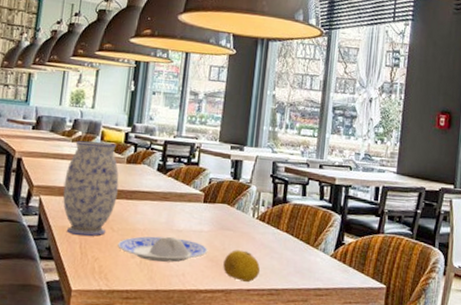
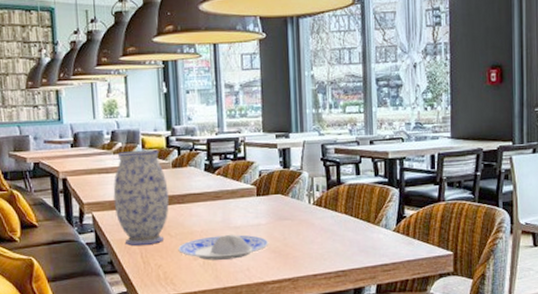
fruit: present [223,250,260,283] -> none [286,237,323,269]

